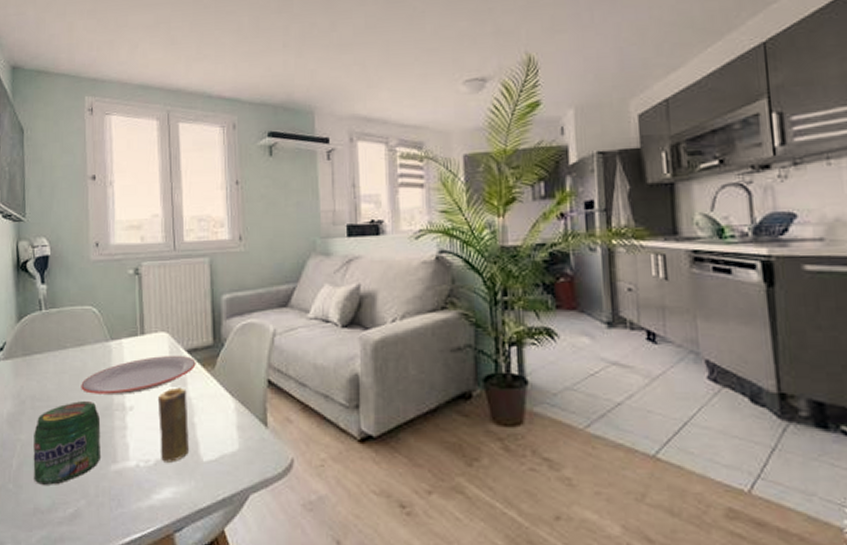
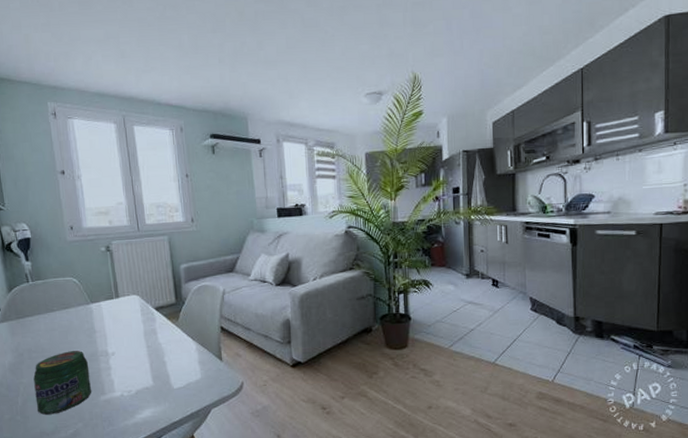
plate: present [81,355,196,394] -> none [69,312,163,345]
candle: present [157,387,189,462] -> none [134,336,162,391]

